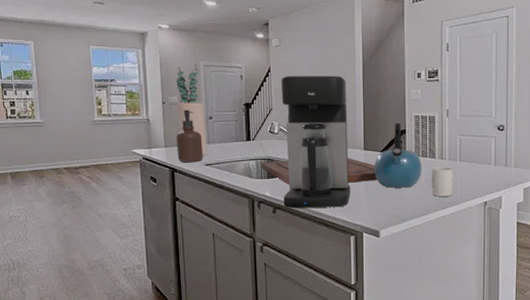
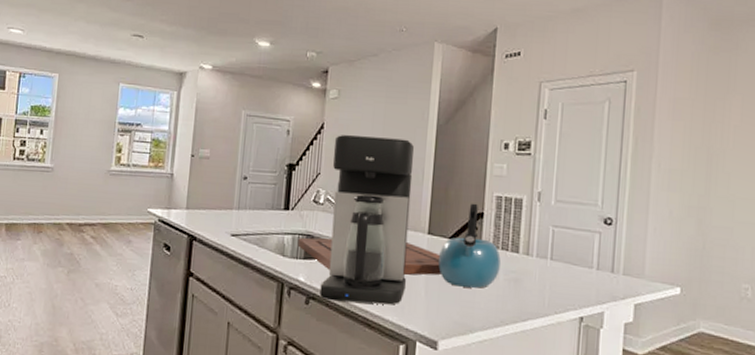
vase: present [176,64,208,157] -> none [207,113,240,225]
soap dispenser: present [176,109,203,163] -> none [199,165,232,232]
mug: present [432,166,453,196] -> none [511,264,541,305]

